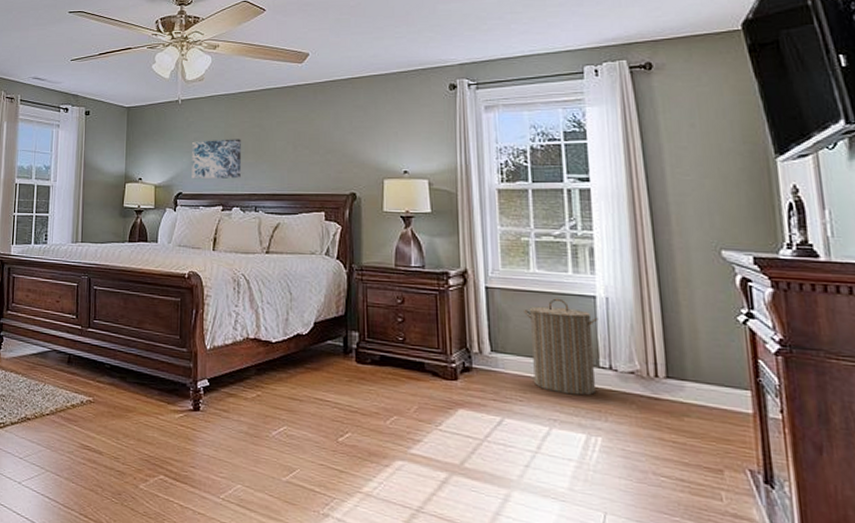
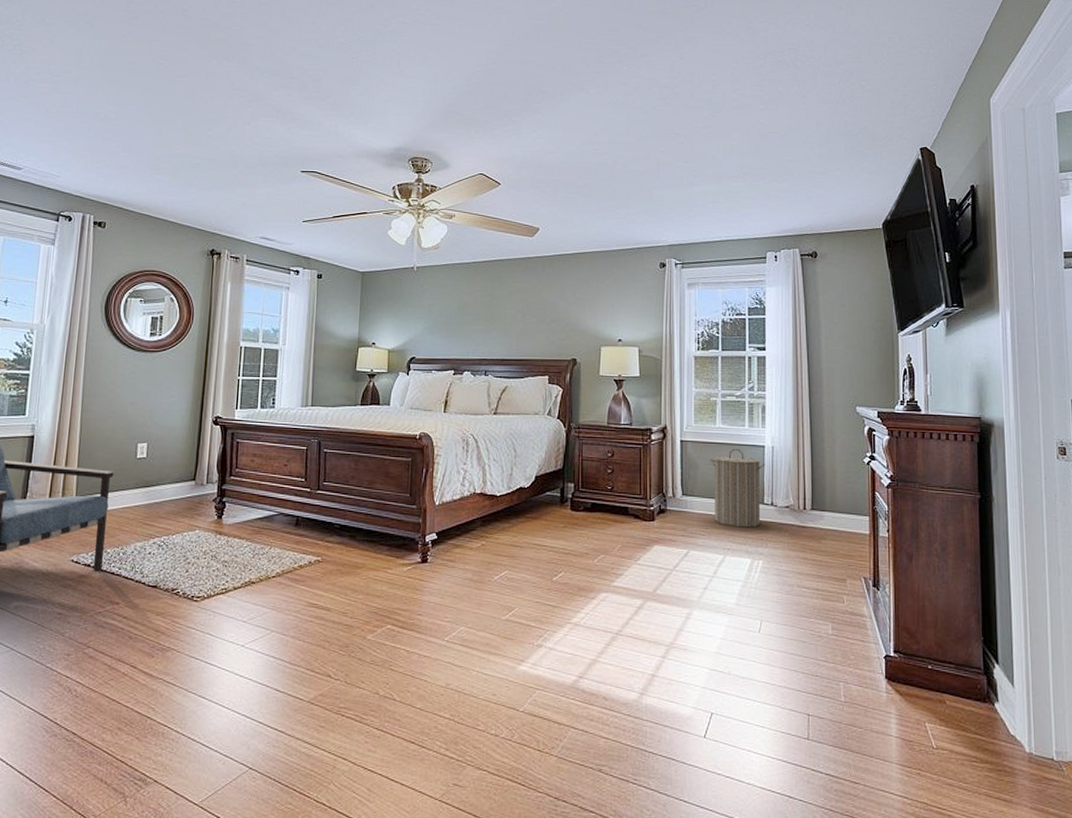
wall art: present [192,139,241,180] -> none [425,306,474,345]

